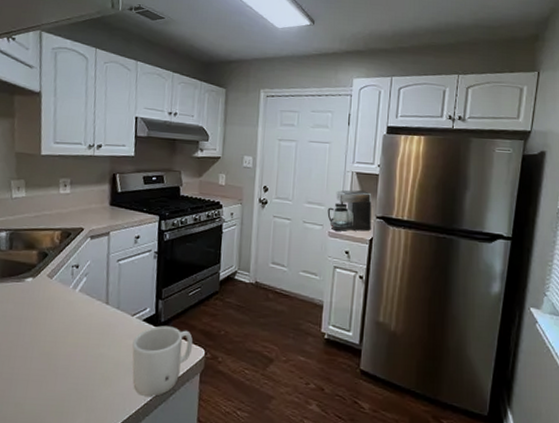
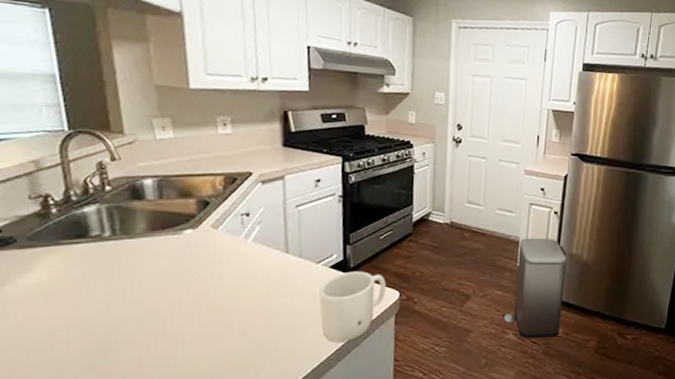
pedal bin: none [307,303,373,413] -> present [503,238,567,338]
coffee maker: present [327,189,372,231] -> none [523,127,567,169]

